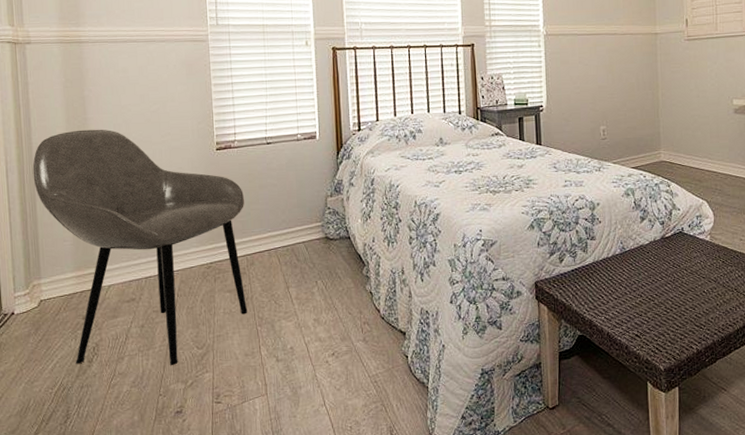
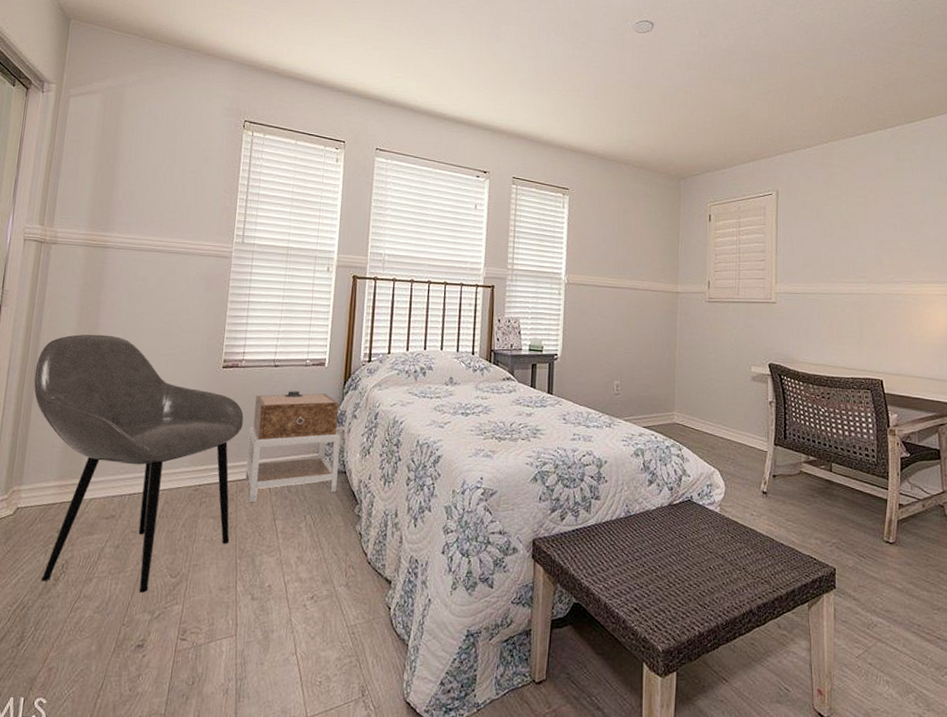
nightstand: none [251,165,343,275] -> present [245,391,341,503]

